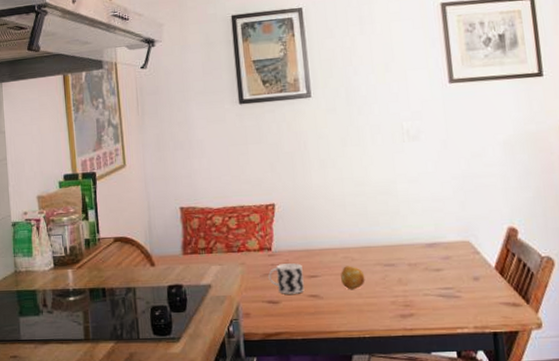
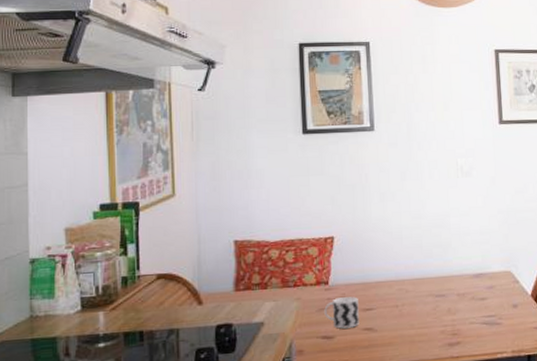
fruit: present [341,266,365,290] -> none [395,297,418,322]

